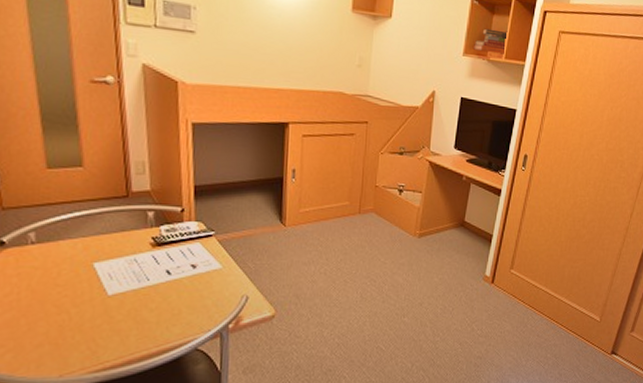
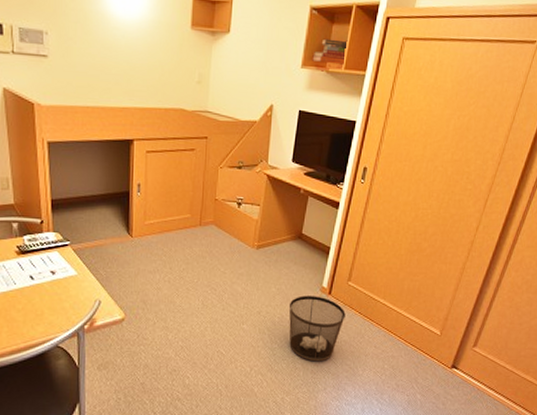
waste bin: none [451,285,508,354] -> present [288,295,346,362]

